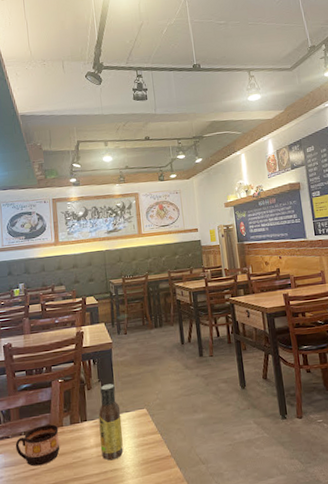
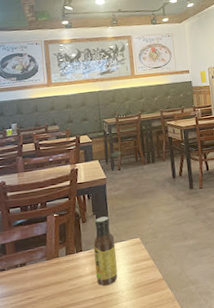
cup: present [15,424,60,467] -> none [11,255,57,295]

